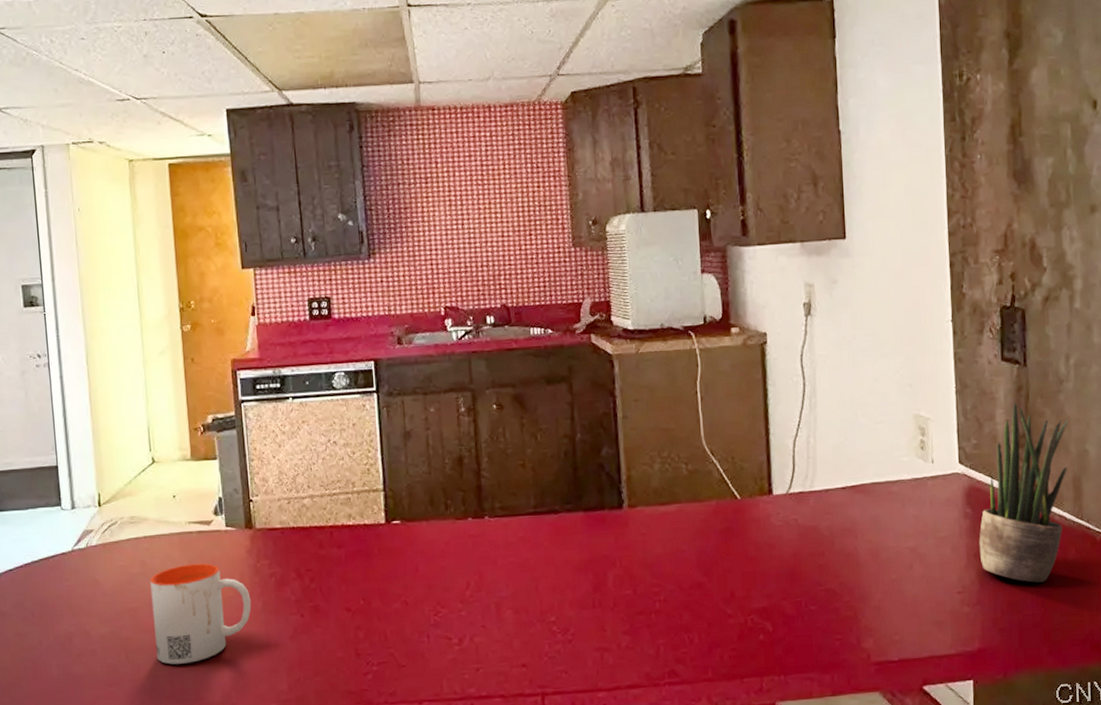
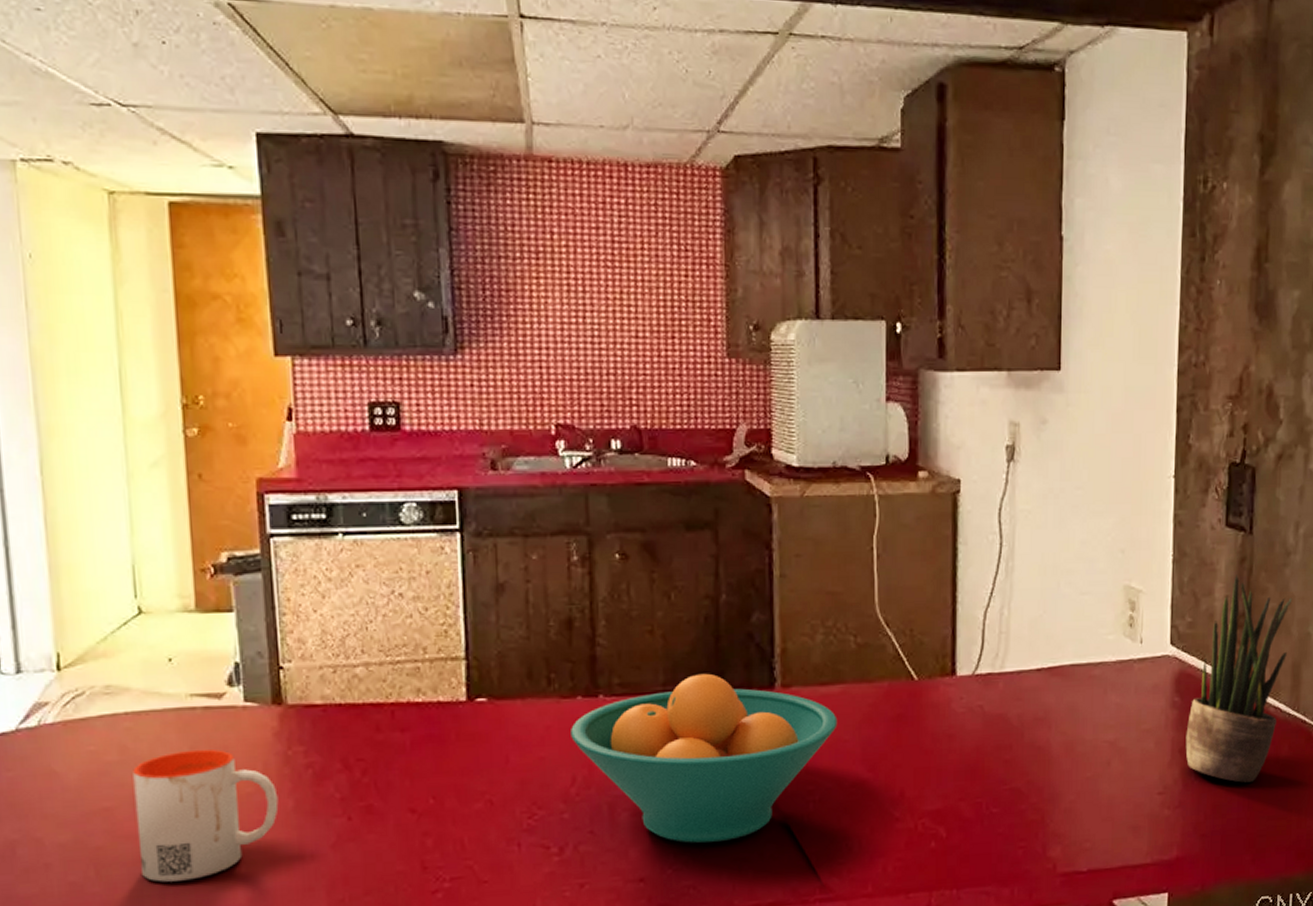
fruit bowl: none [464,497,676,636] -> present [571,673,838,843]

